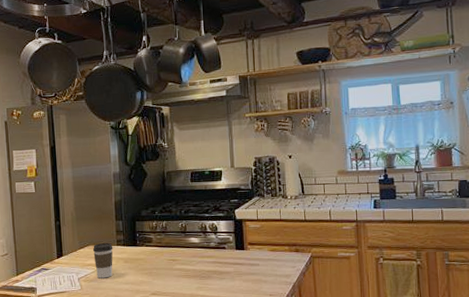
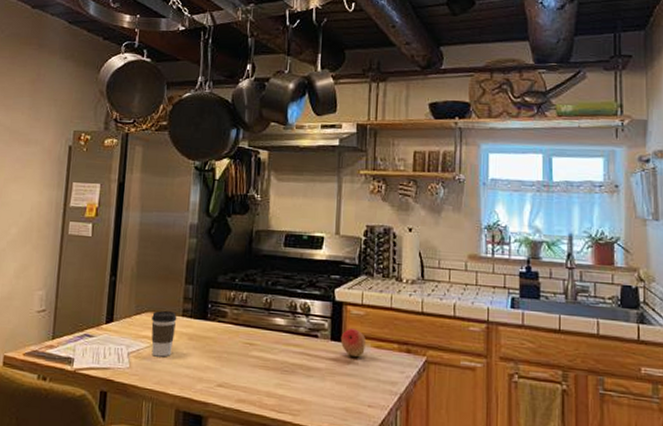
fruit: none [243,239,263,260] -> present [340,328,365,358]

